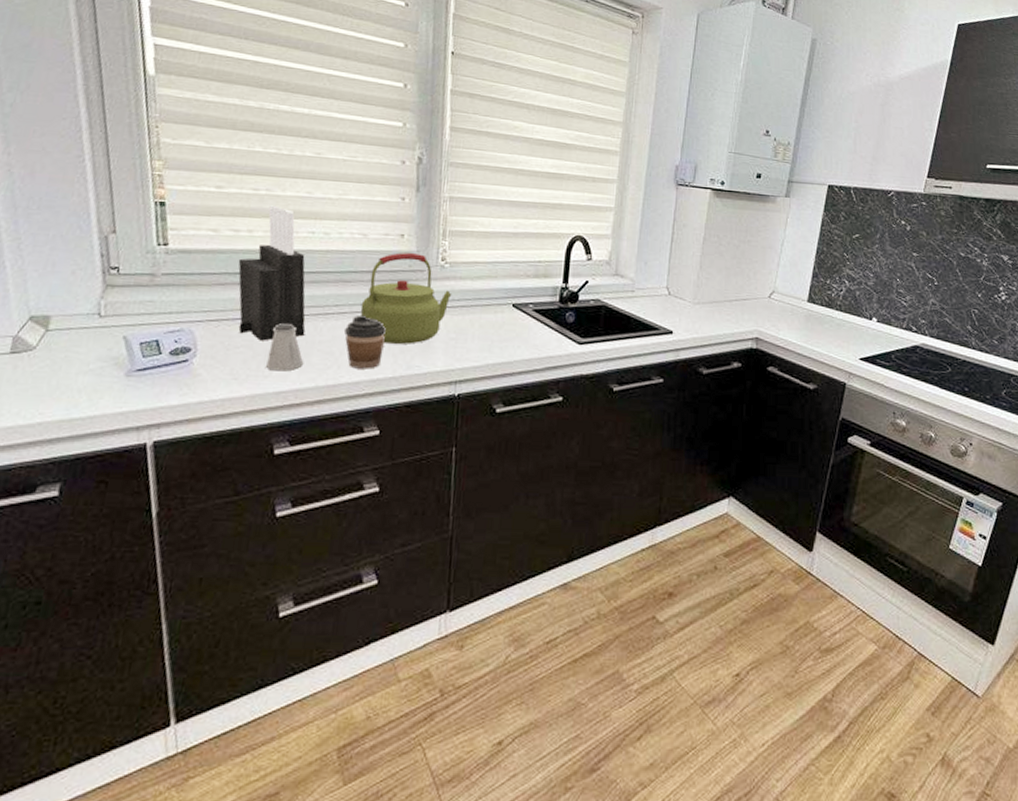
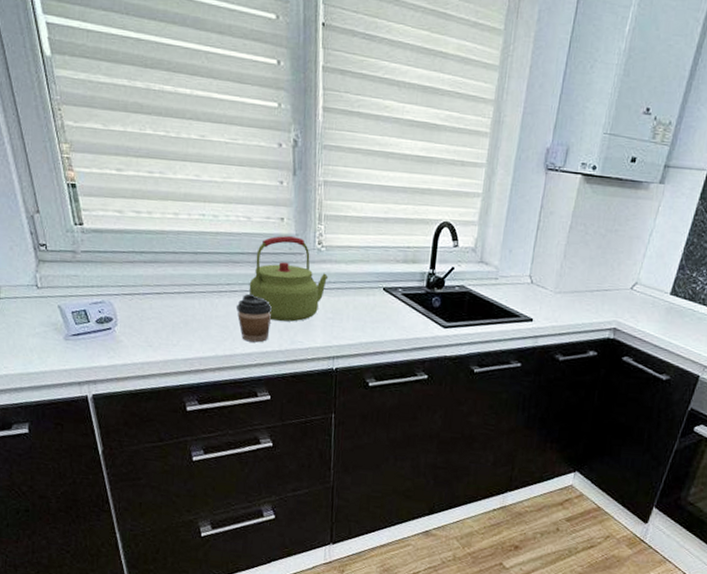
knife block: present [238,205,306,341] -> none [142,188,204,314]
saltshaker: present [266,322,304,372] -> none [174,298,205,342]

